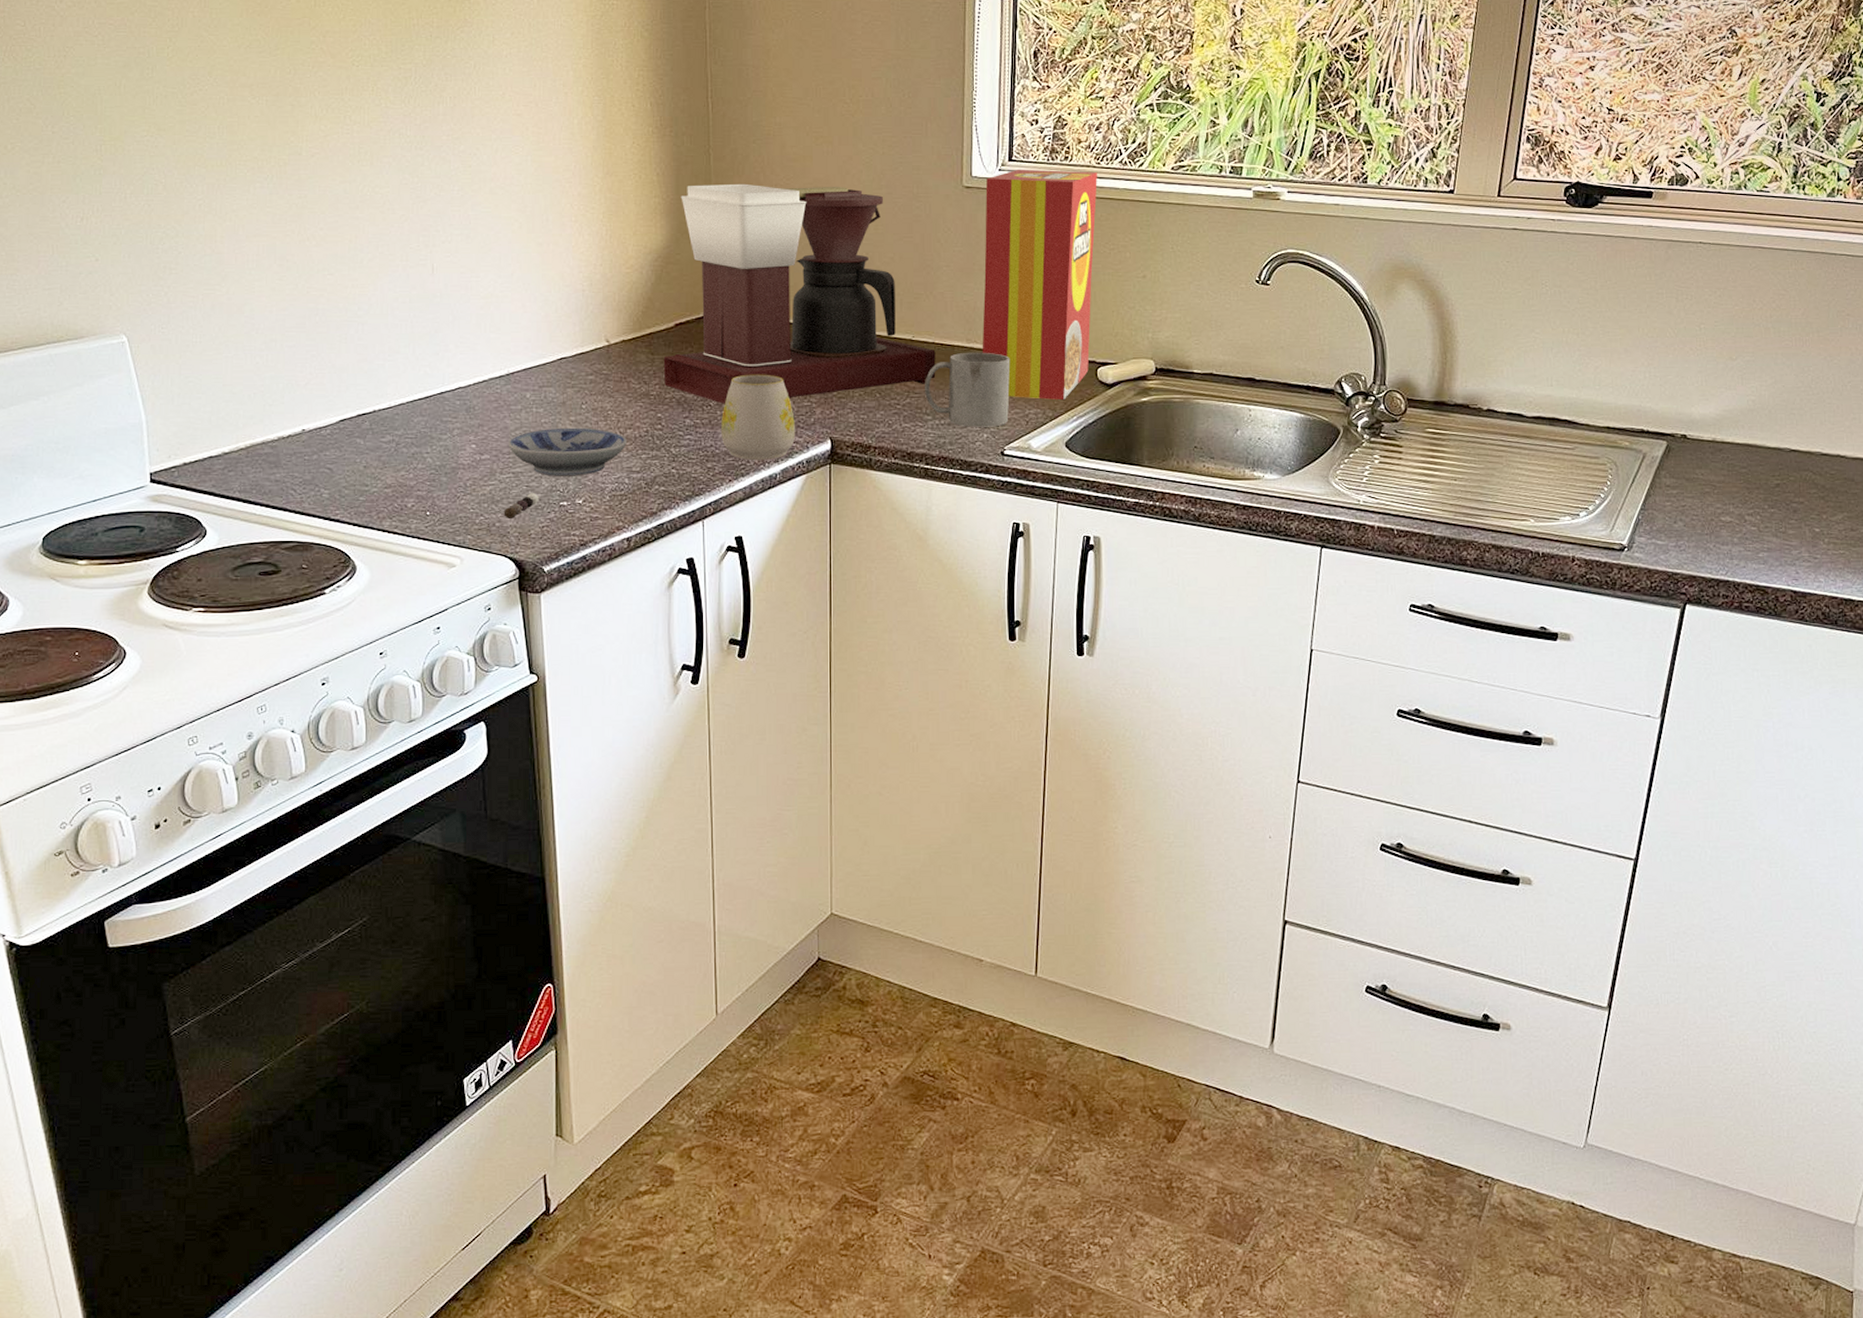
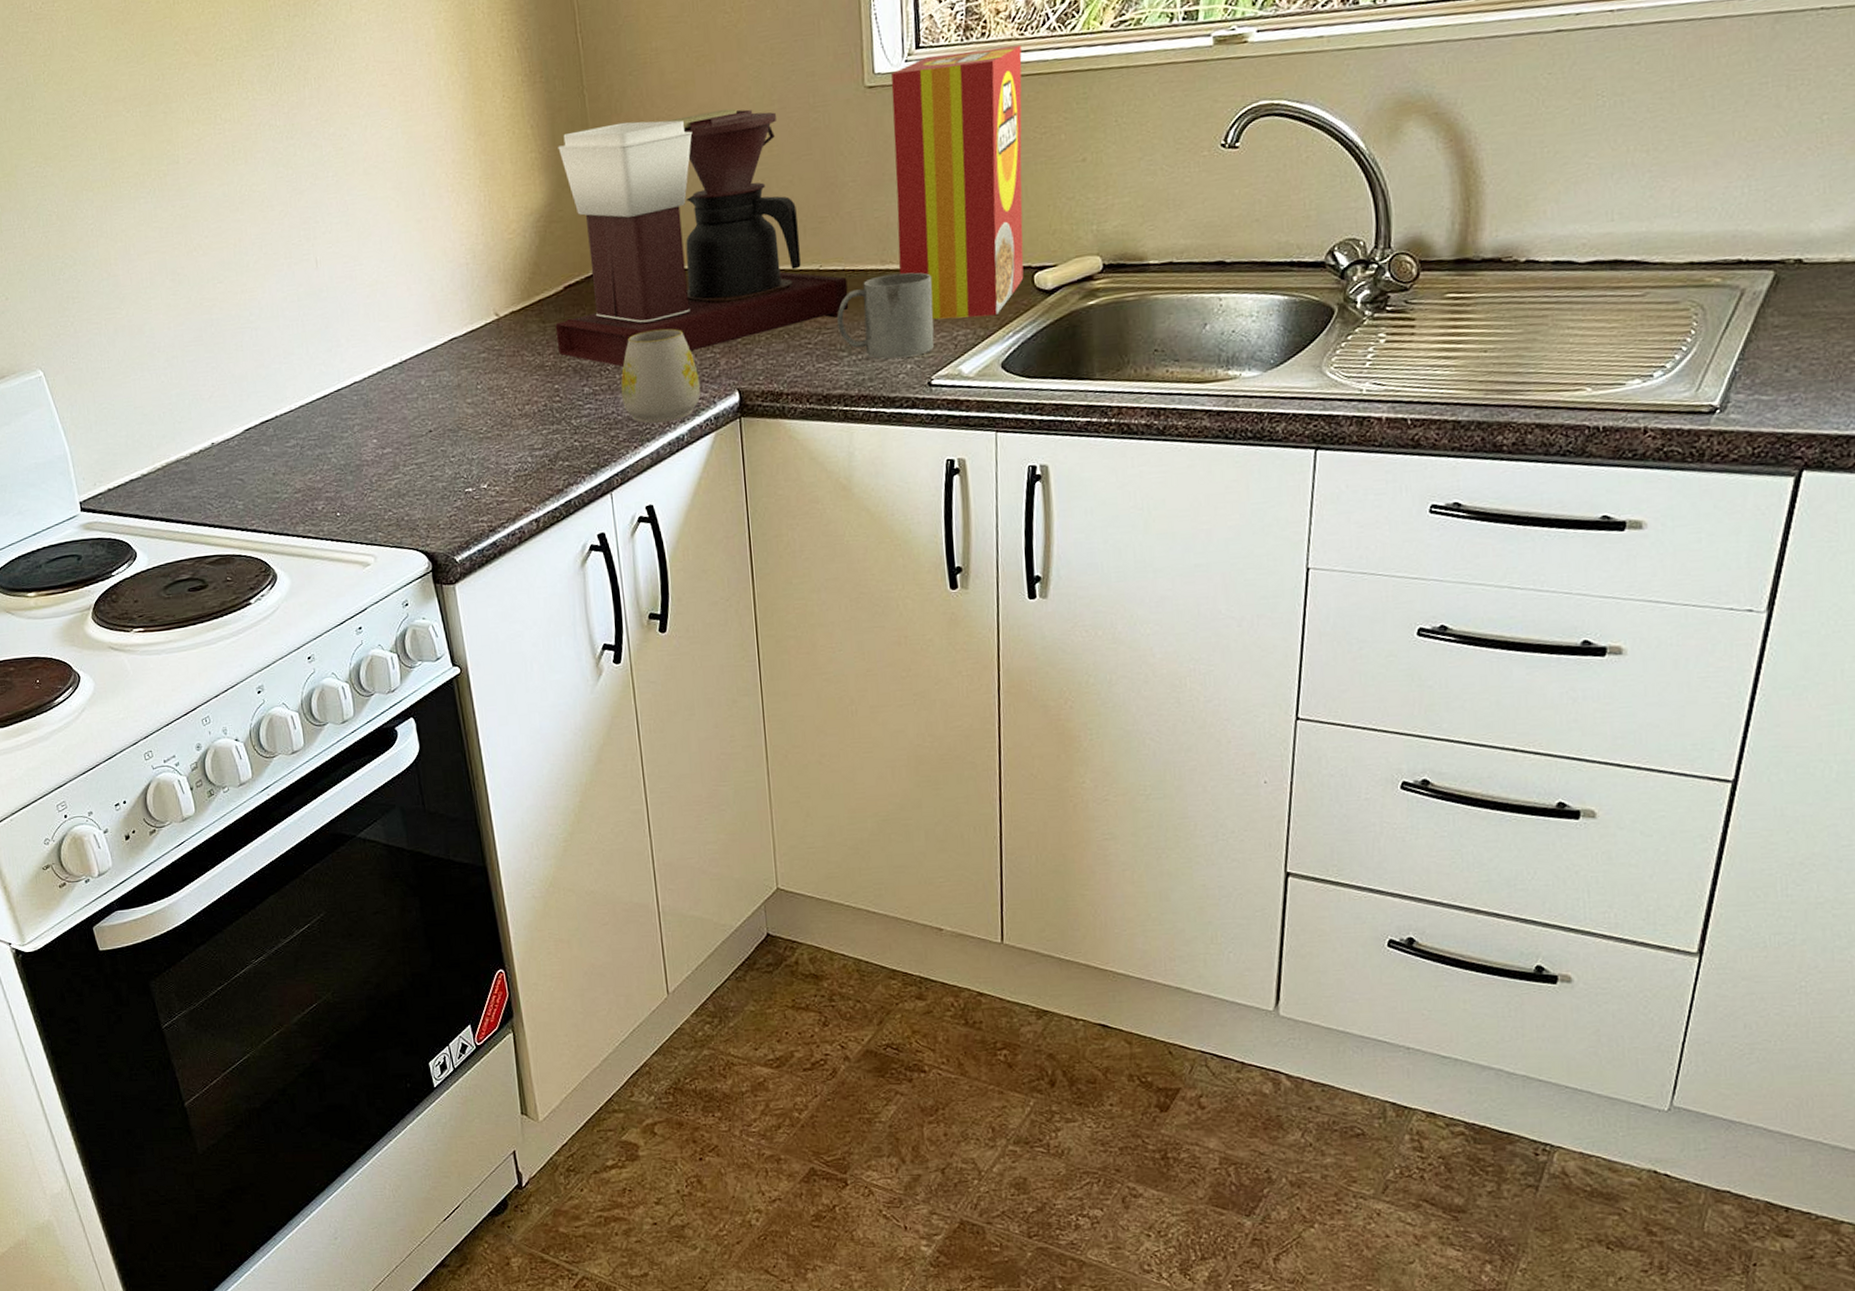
pepper shaker: present [503,493,539,520] -> none [411,482,444,512]
bowl: present [508,427,628,477] -> none [408,408,527,464]

